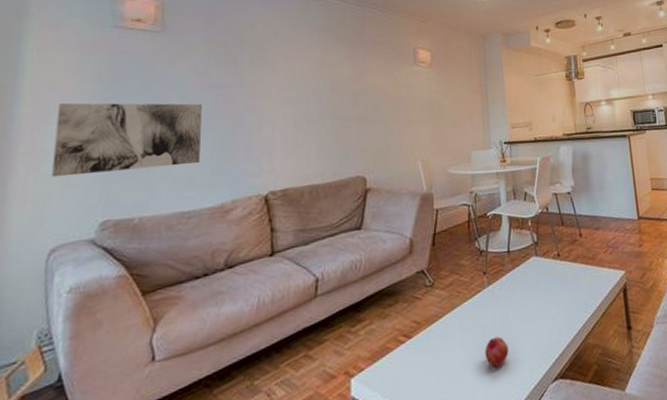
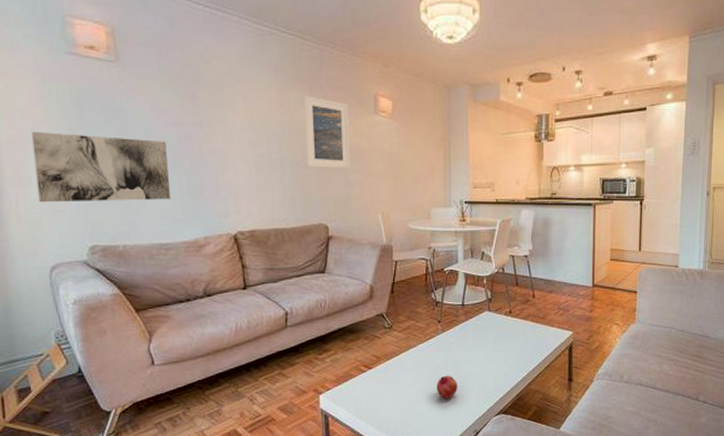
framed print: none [344,52,390,120] -> present [302,95,350,169]

